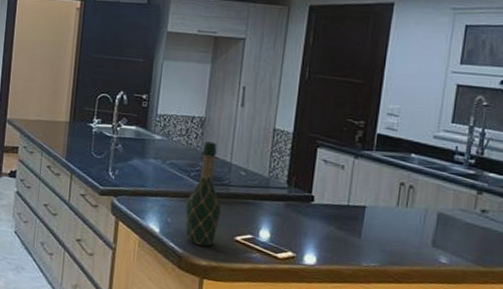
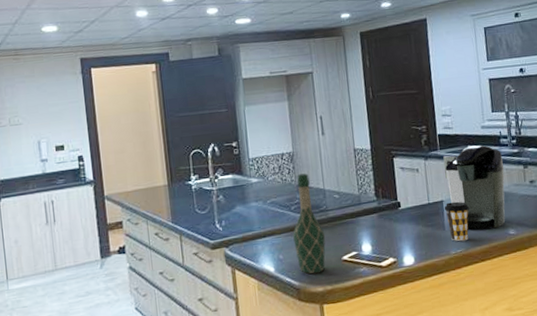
coffee cup: none [365,210,396,256] -> present [444,201,469,242]
coffee maker: none [375,154,452,252] -> present [443,145,505,230]

